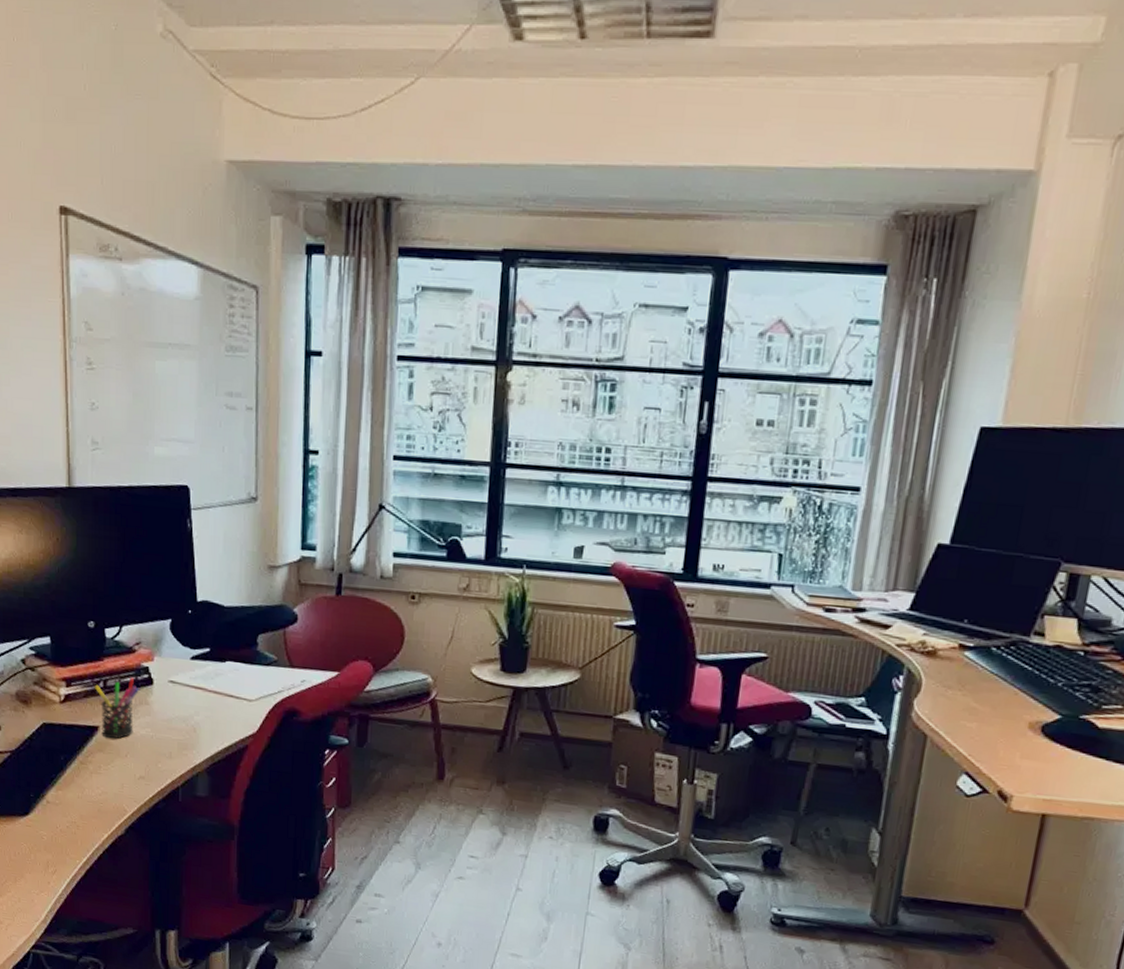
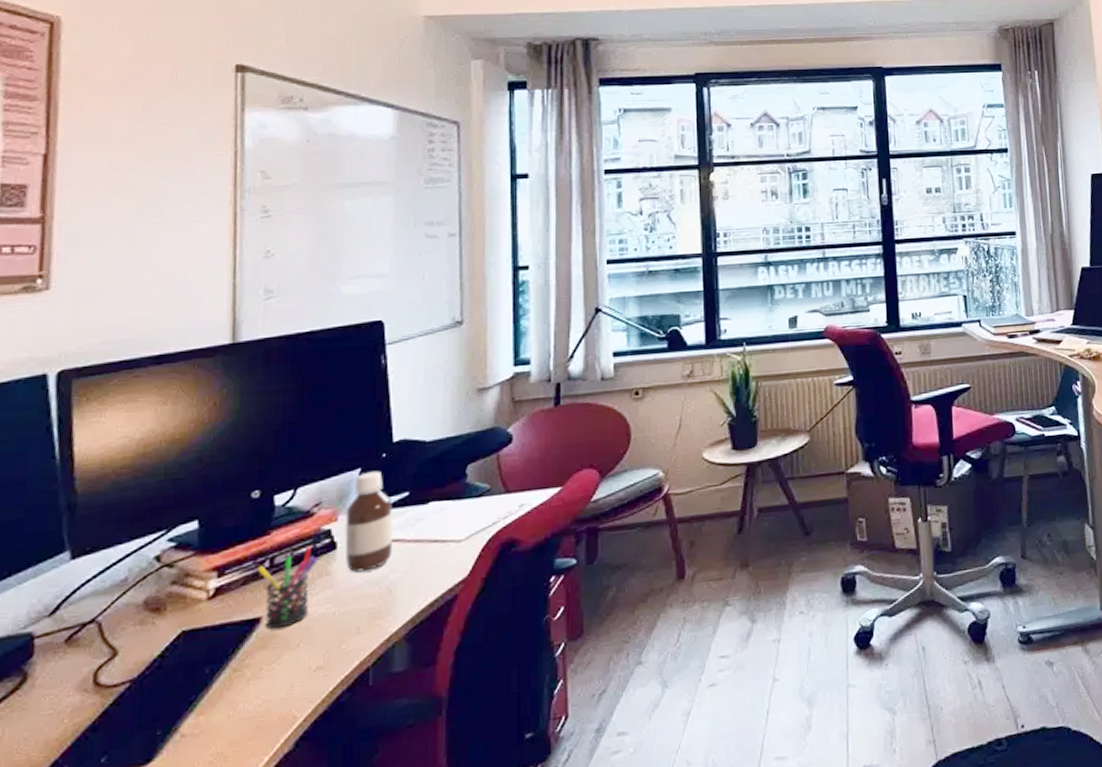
bottle: none [159,623,197,709] -> present [345,470,393,573]

